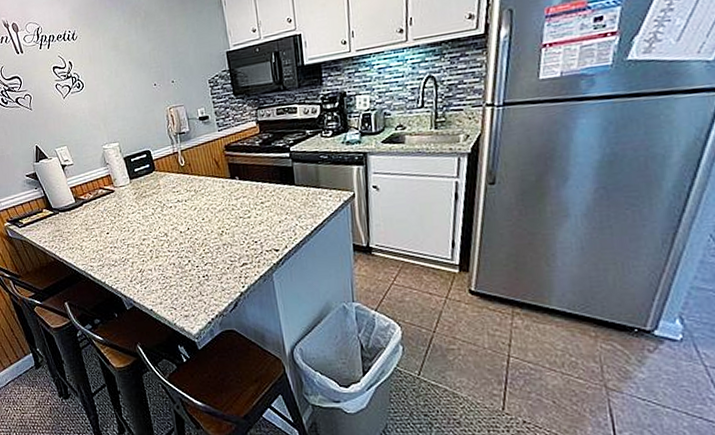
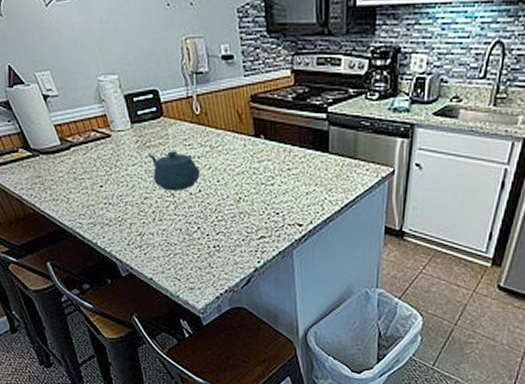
teapot: none [145,197,188,232] -> present [148,151,200,191]

